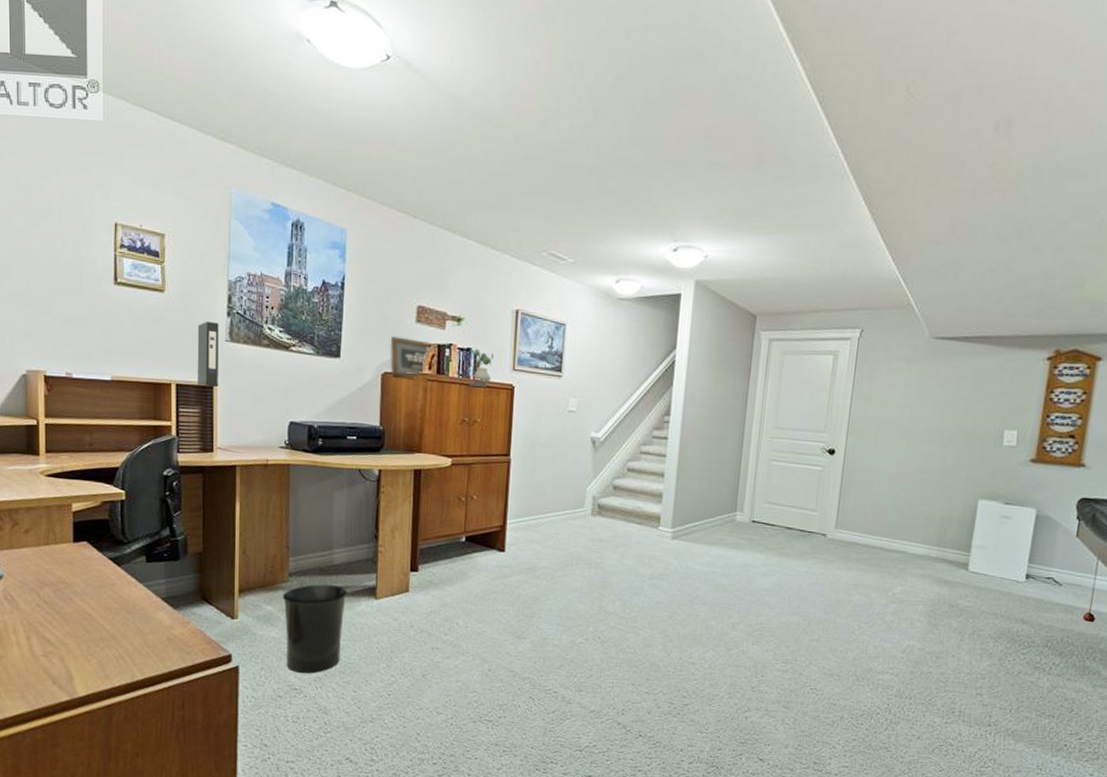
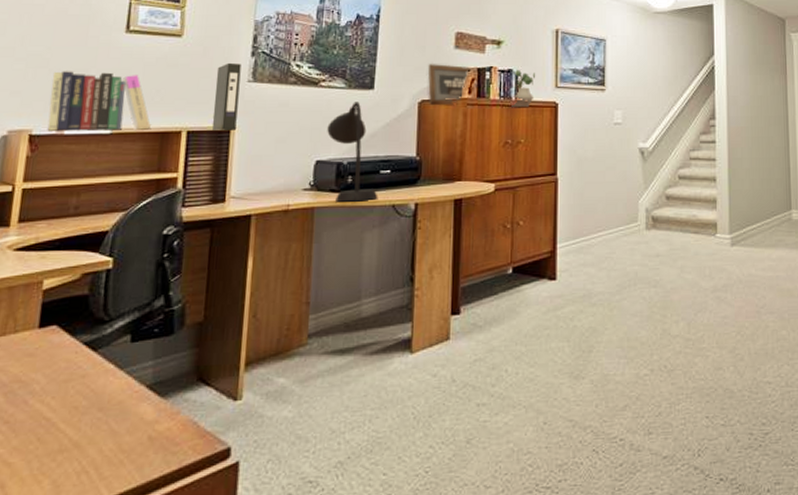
books: none [57,318,144,380] -> present [47,71,151,131]
waste bin: present [282,584,347,673] -> none [298,342,378,459]
desk lamp: none [299,368,346,464] -> present [327,102,378,203]

